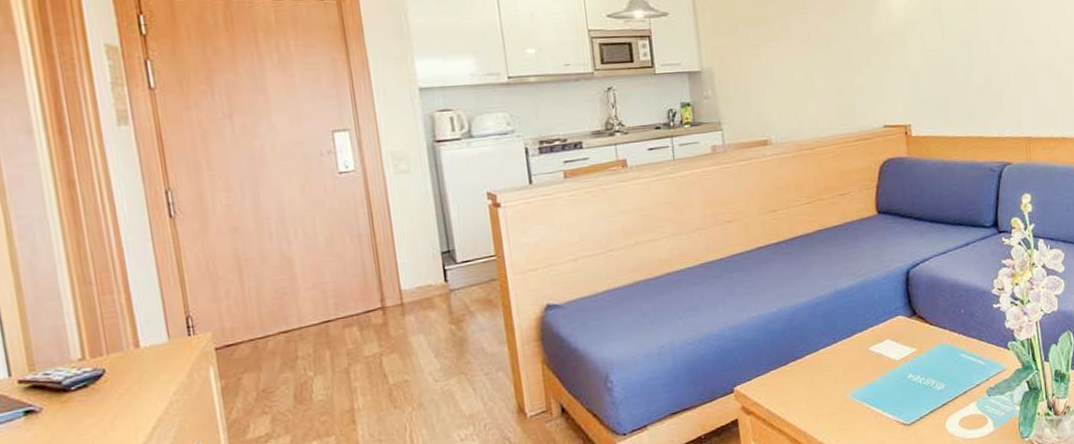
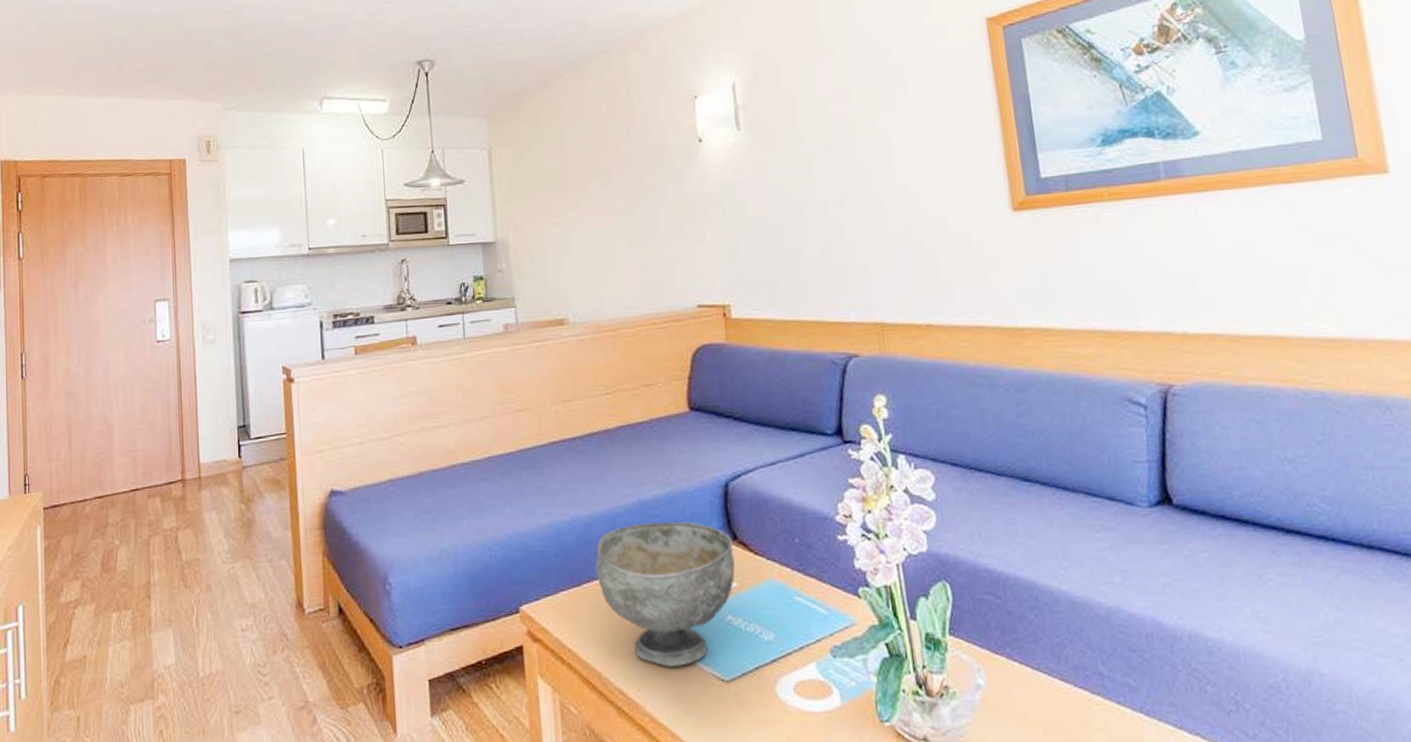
decorative bowl: none [799,304,915,420] -> present [595,521,735,667]

